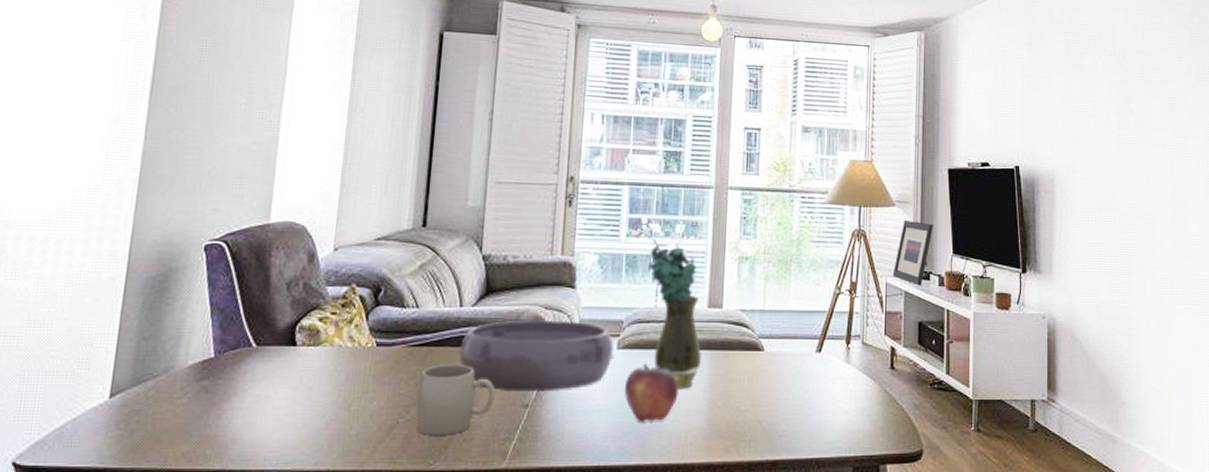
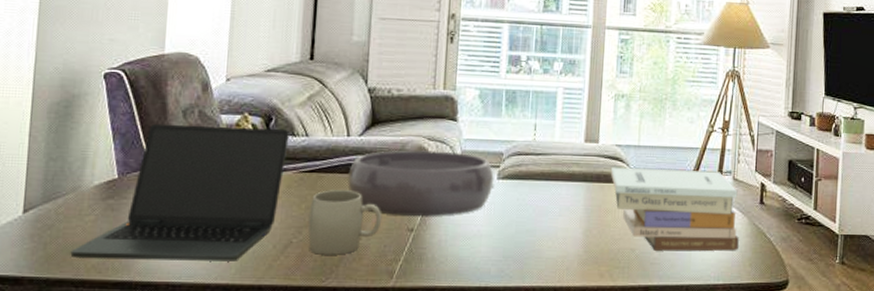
laptop: none [158,297,399,446] -> present [70,123,289,261]
fruit: present [624,363,679,421] -> none [504,193,556,247]
vase: present [648,239,702,389] -> none [527,76,578,218]
books: none [735,333,870,422] -> present [610,167,739,251]
picture frame: present [892,219,933,286] -> none [764,61,806,126]

